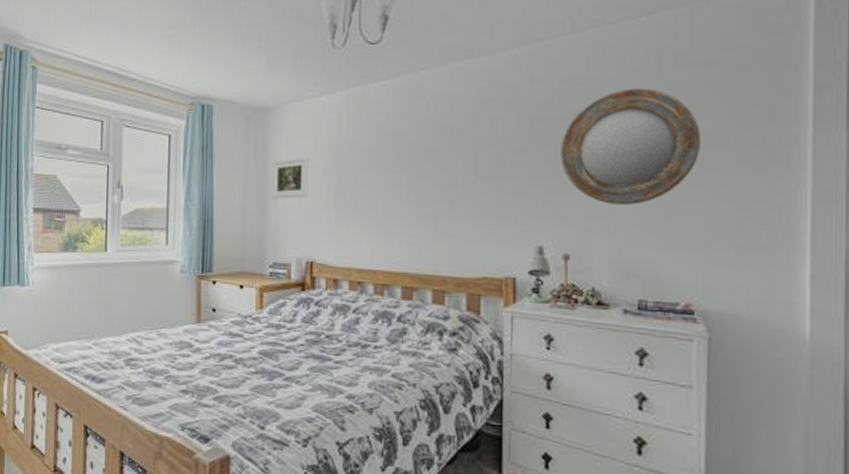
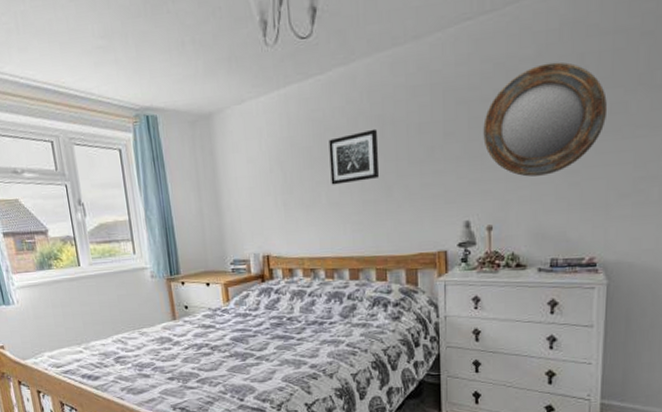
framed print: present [271,157,309,199] -> none [221,159,258,202]
wall art: none [389,138,443,193] -> present [329,129,379,185]

